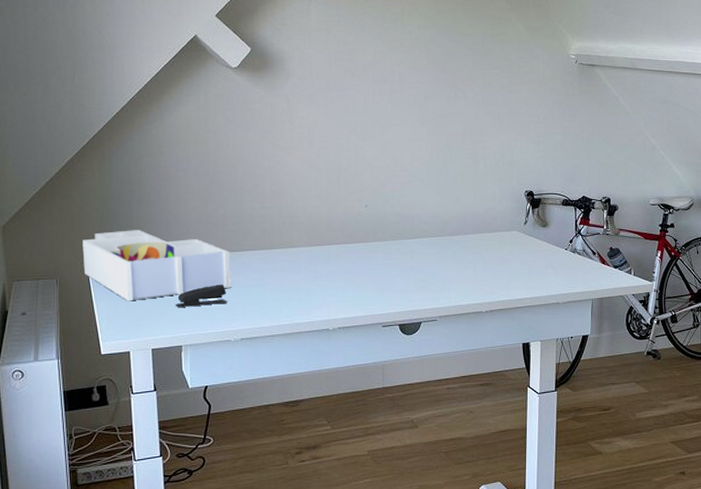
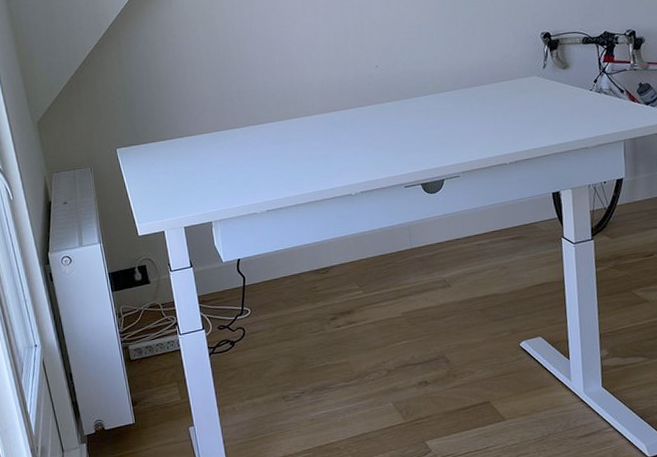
desk organizer: present [82,230,231,301] -> none [110,113,252,183]
stapler: present [175,283,227,307] -> none [201,158,250,185]

